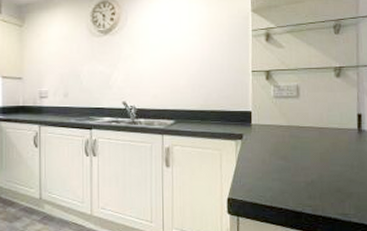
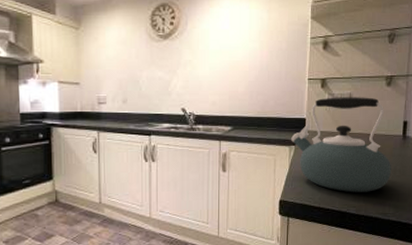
kettle: none [237,89,348,191] -> present [291,97,391,193]

